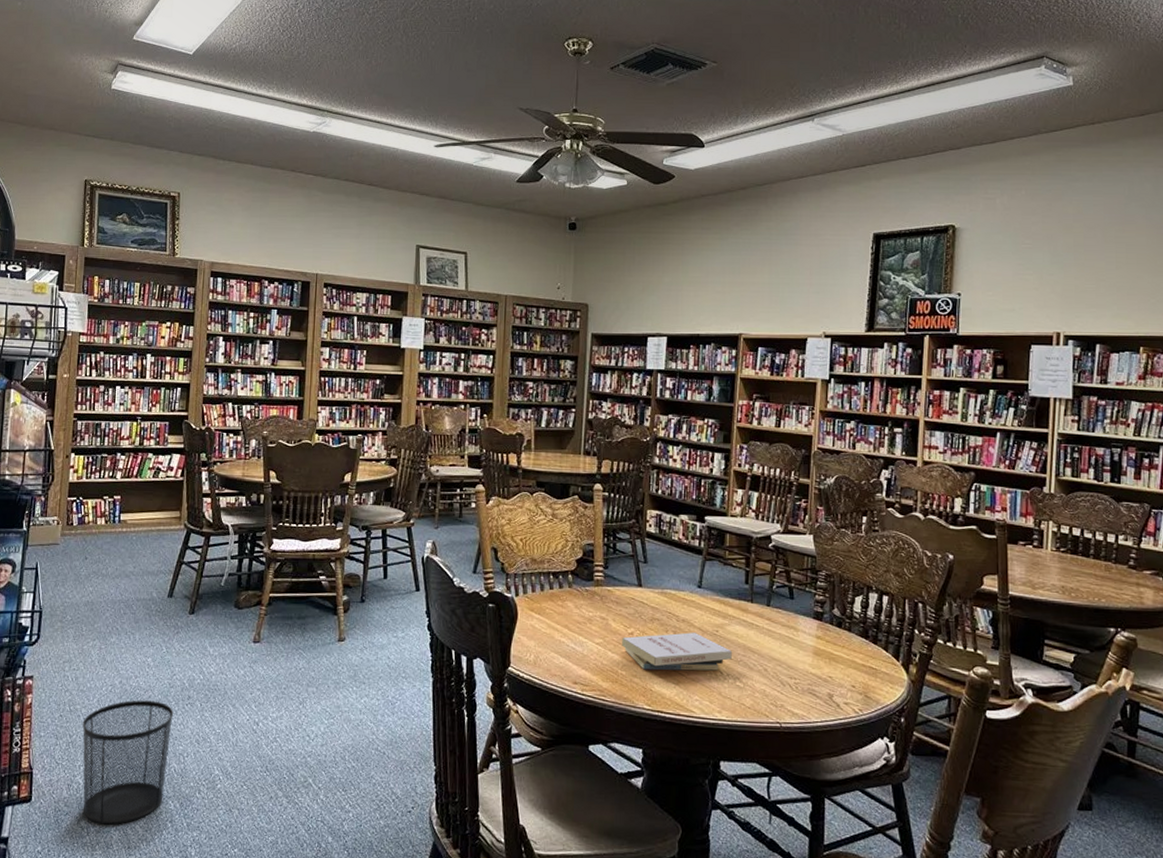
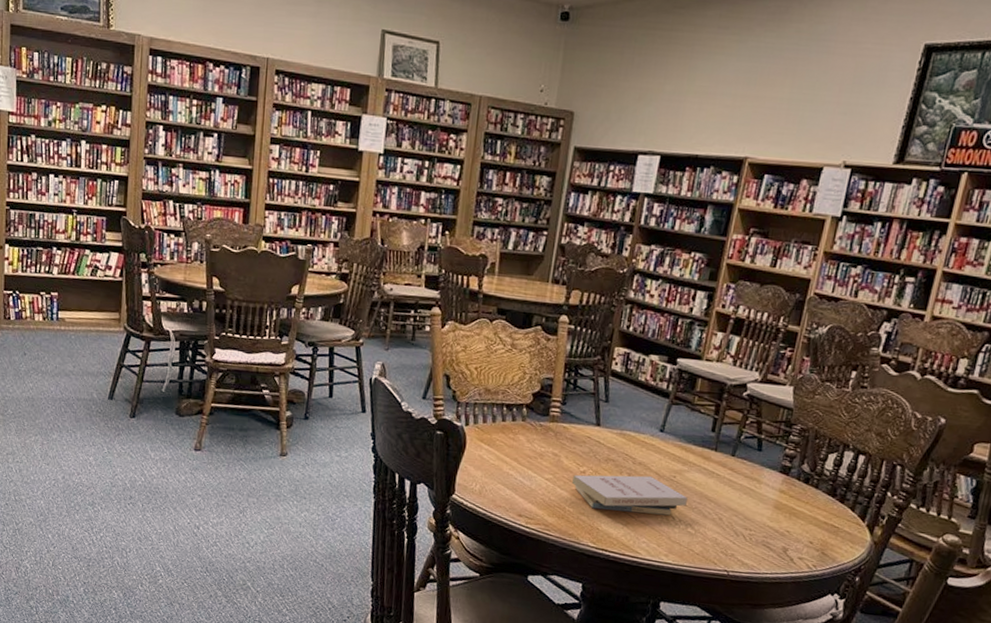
waste bin: present [82,700,174,825] -> none [27,495,116,607]

